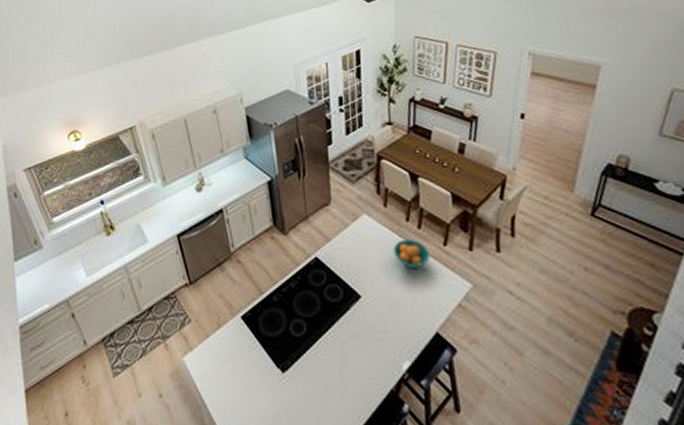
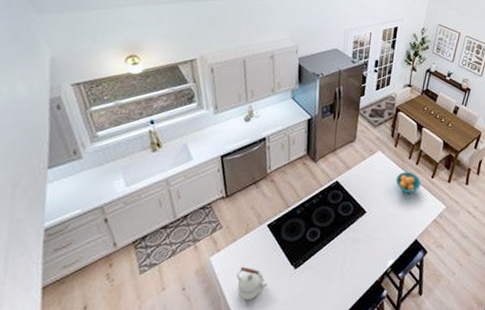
kettle: none [216,368,253,411] -> present [237,266,268,299]

